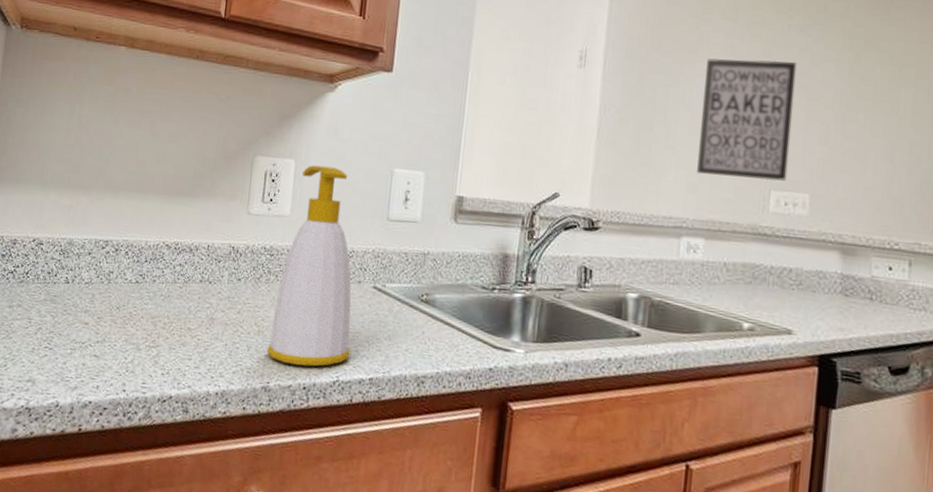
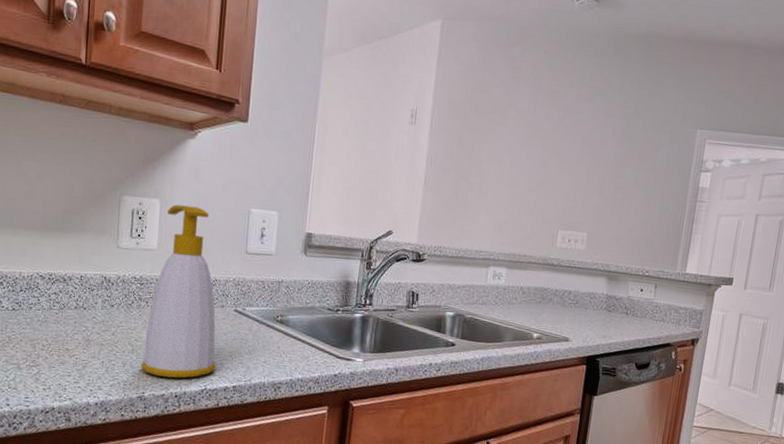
wall art: present [697,58,797,182] -> none [503,120,584,223]

